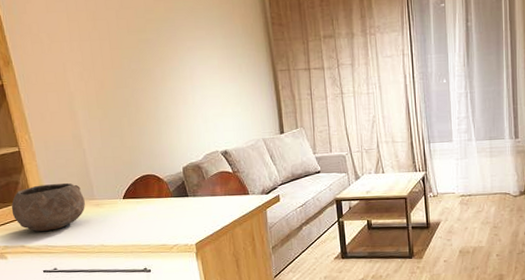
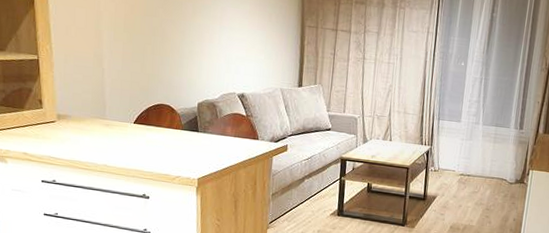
bowl: present [11,183,85,231] -> none [20,95,95,143]

